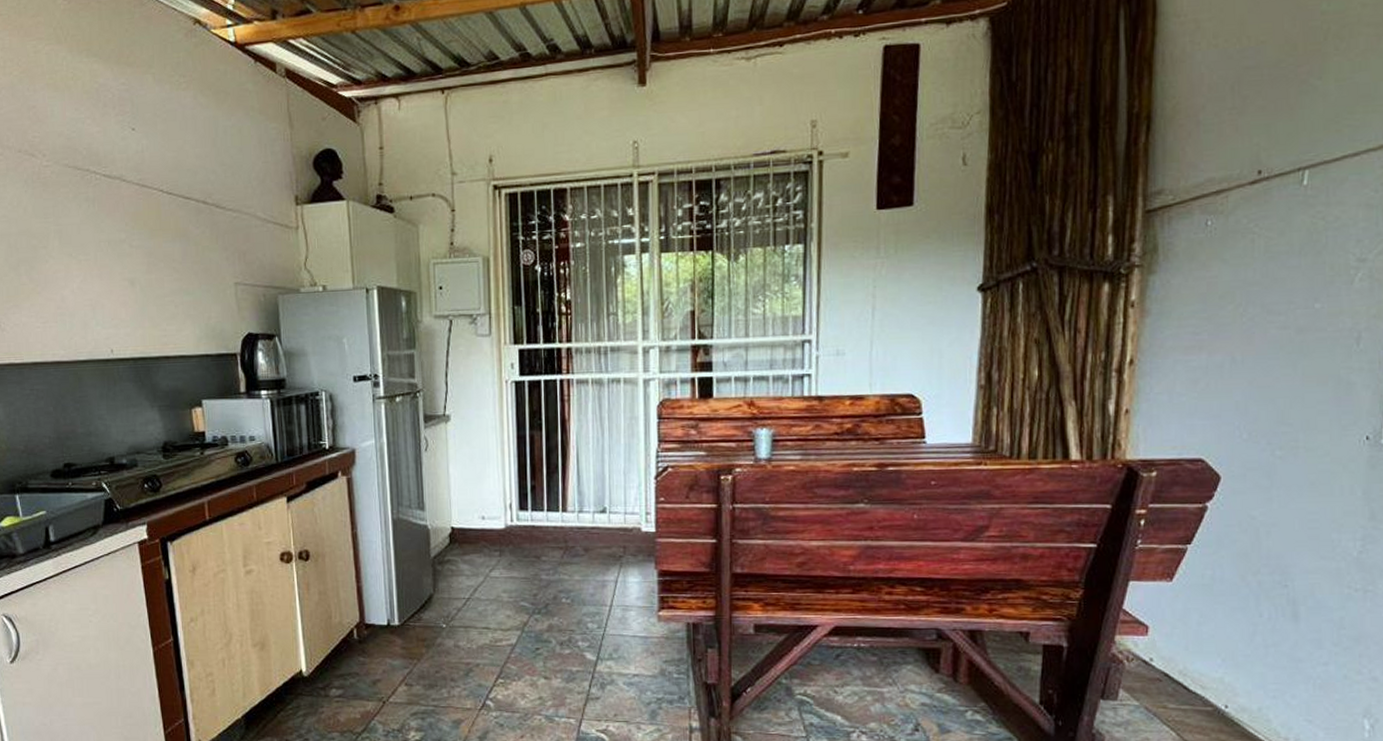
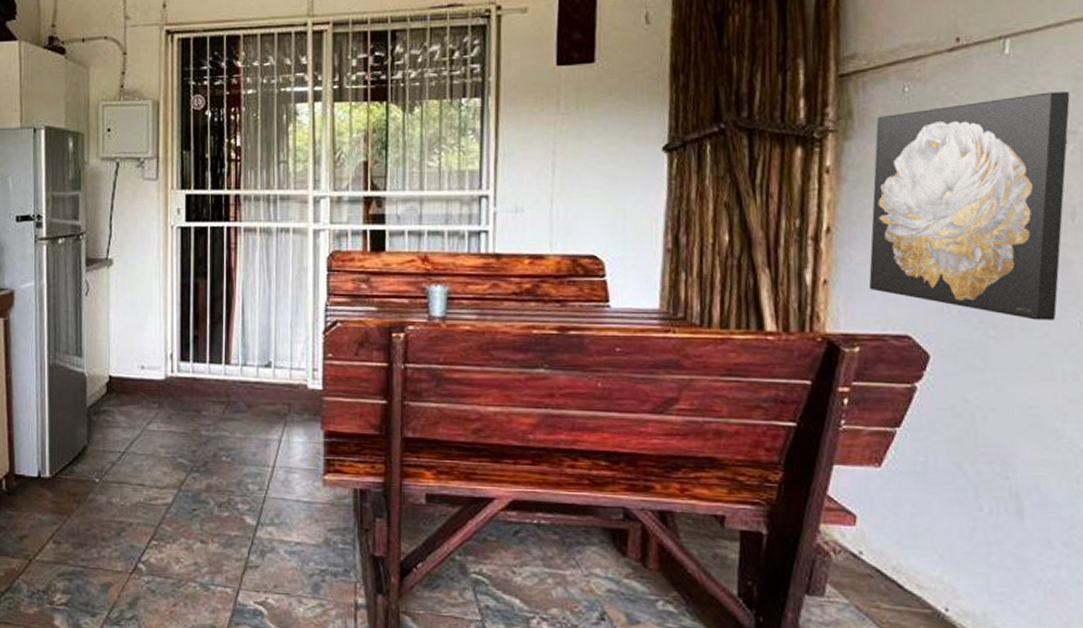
wall art: none [1168,220,1362,440] -> present [869,92,1070,320]

